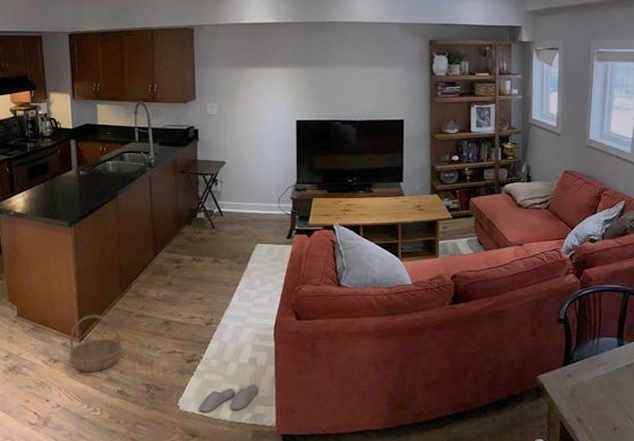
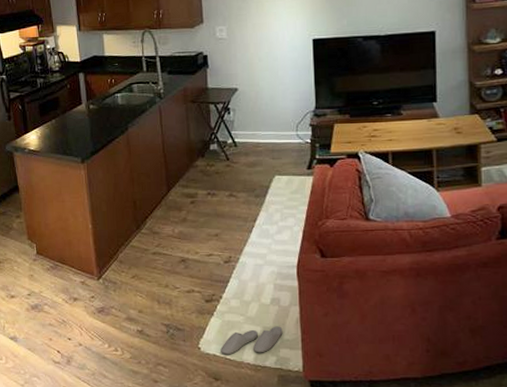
basket: present [69,315,123,373] -> none [88,253,141,312]

